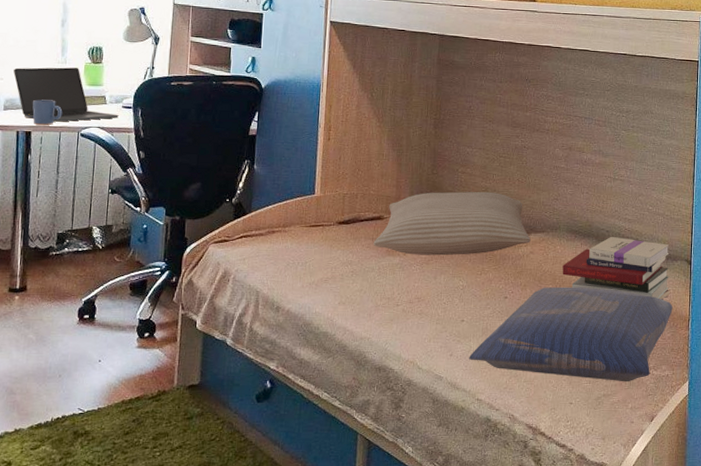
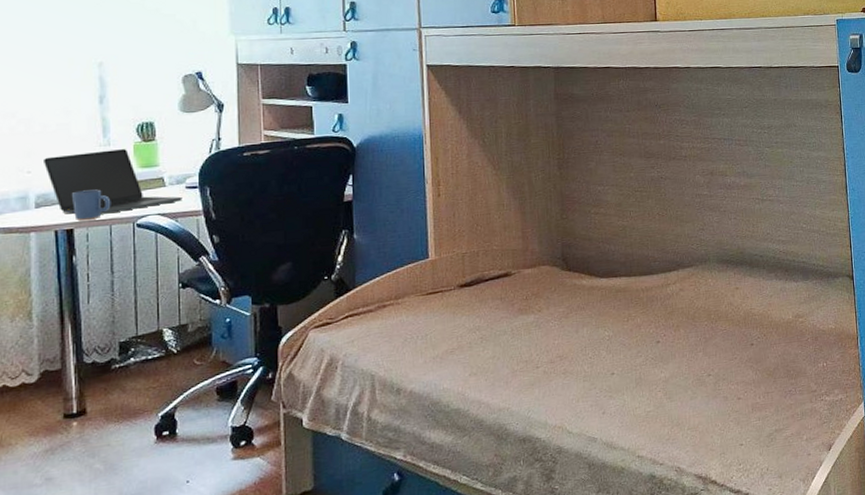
pillow: present [373,191,531,256] -> none [502,230,679,311]
cushion: present [469,287,673,382] -> none [624,317,839,420]
books: present [562,236,670,300] -> none [716,260,835,322]

